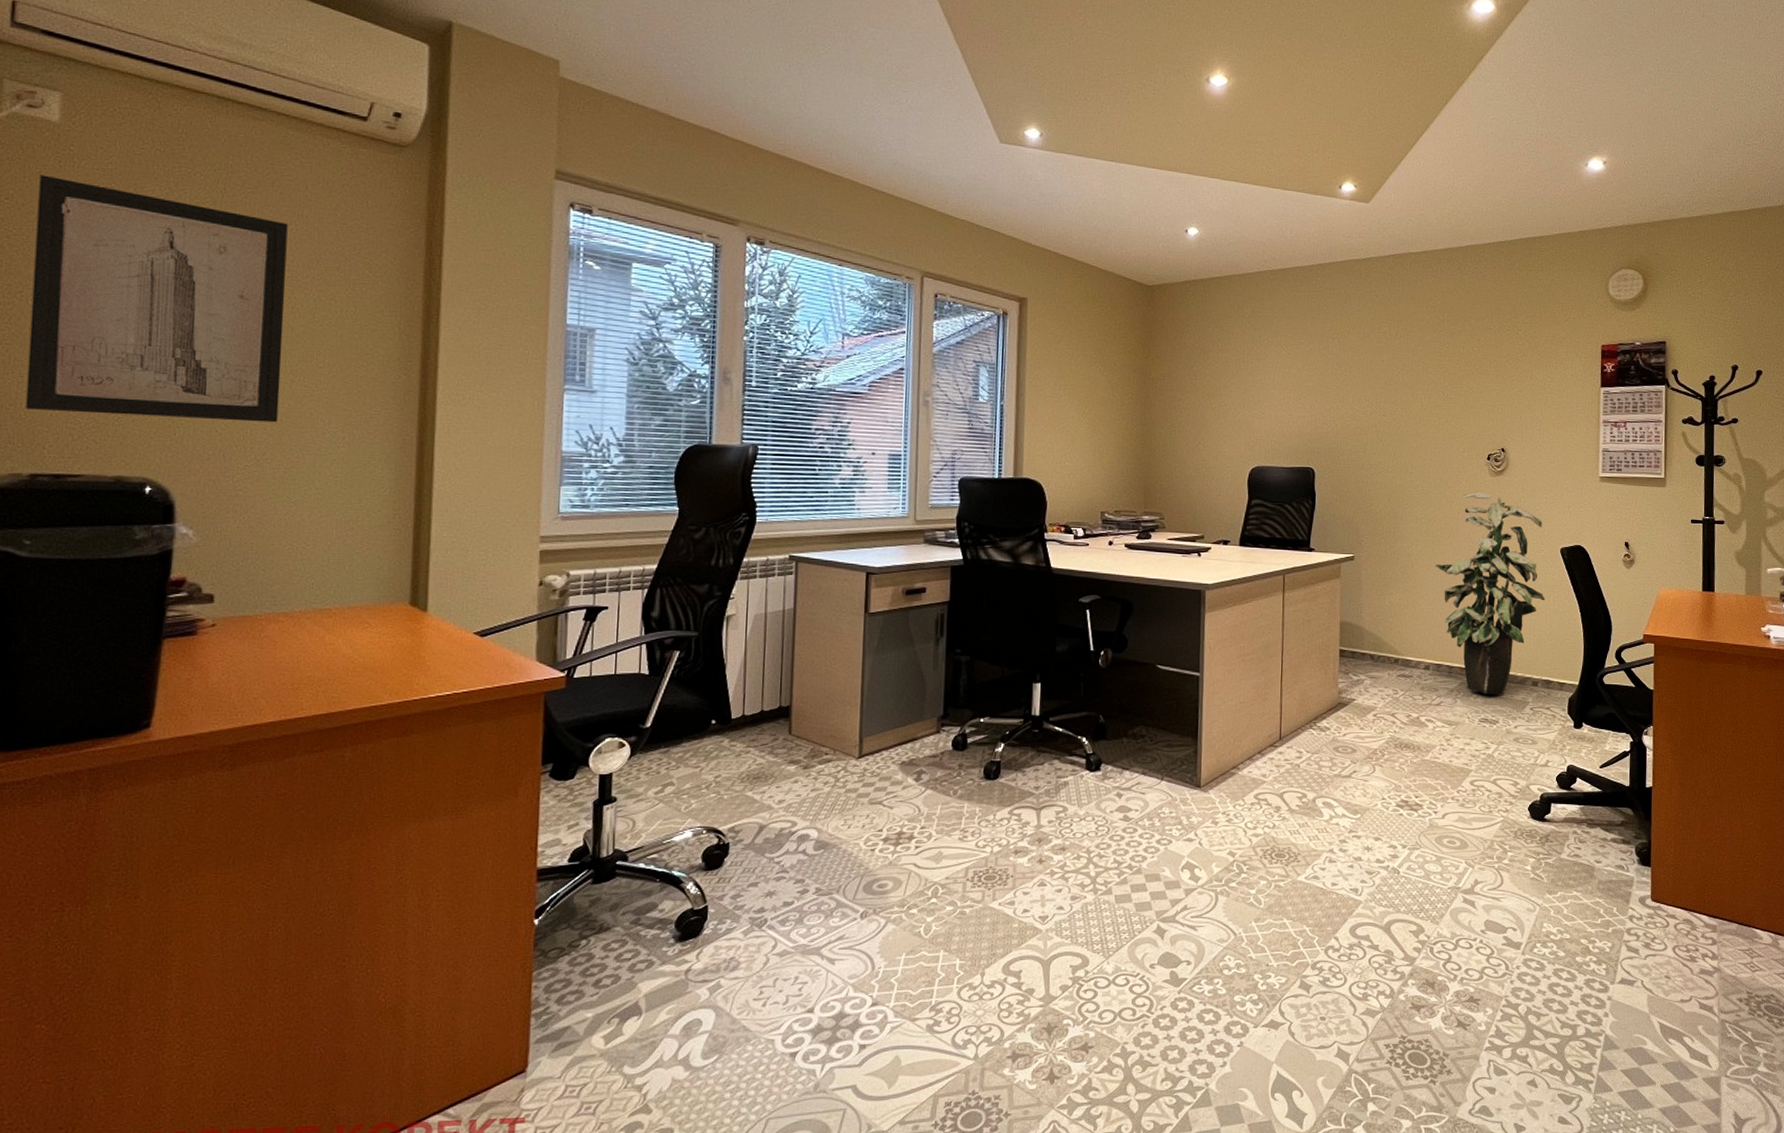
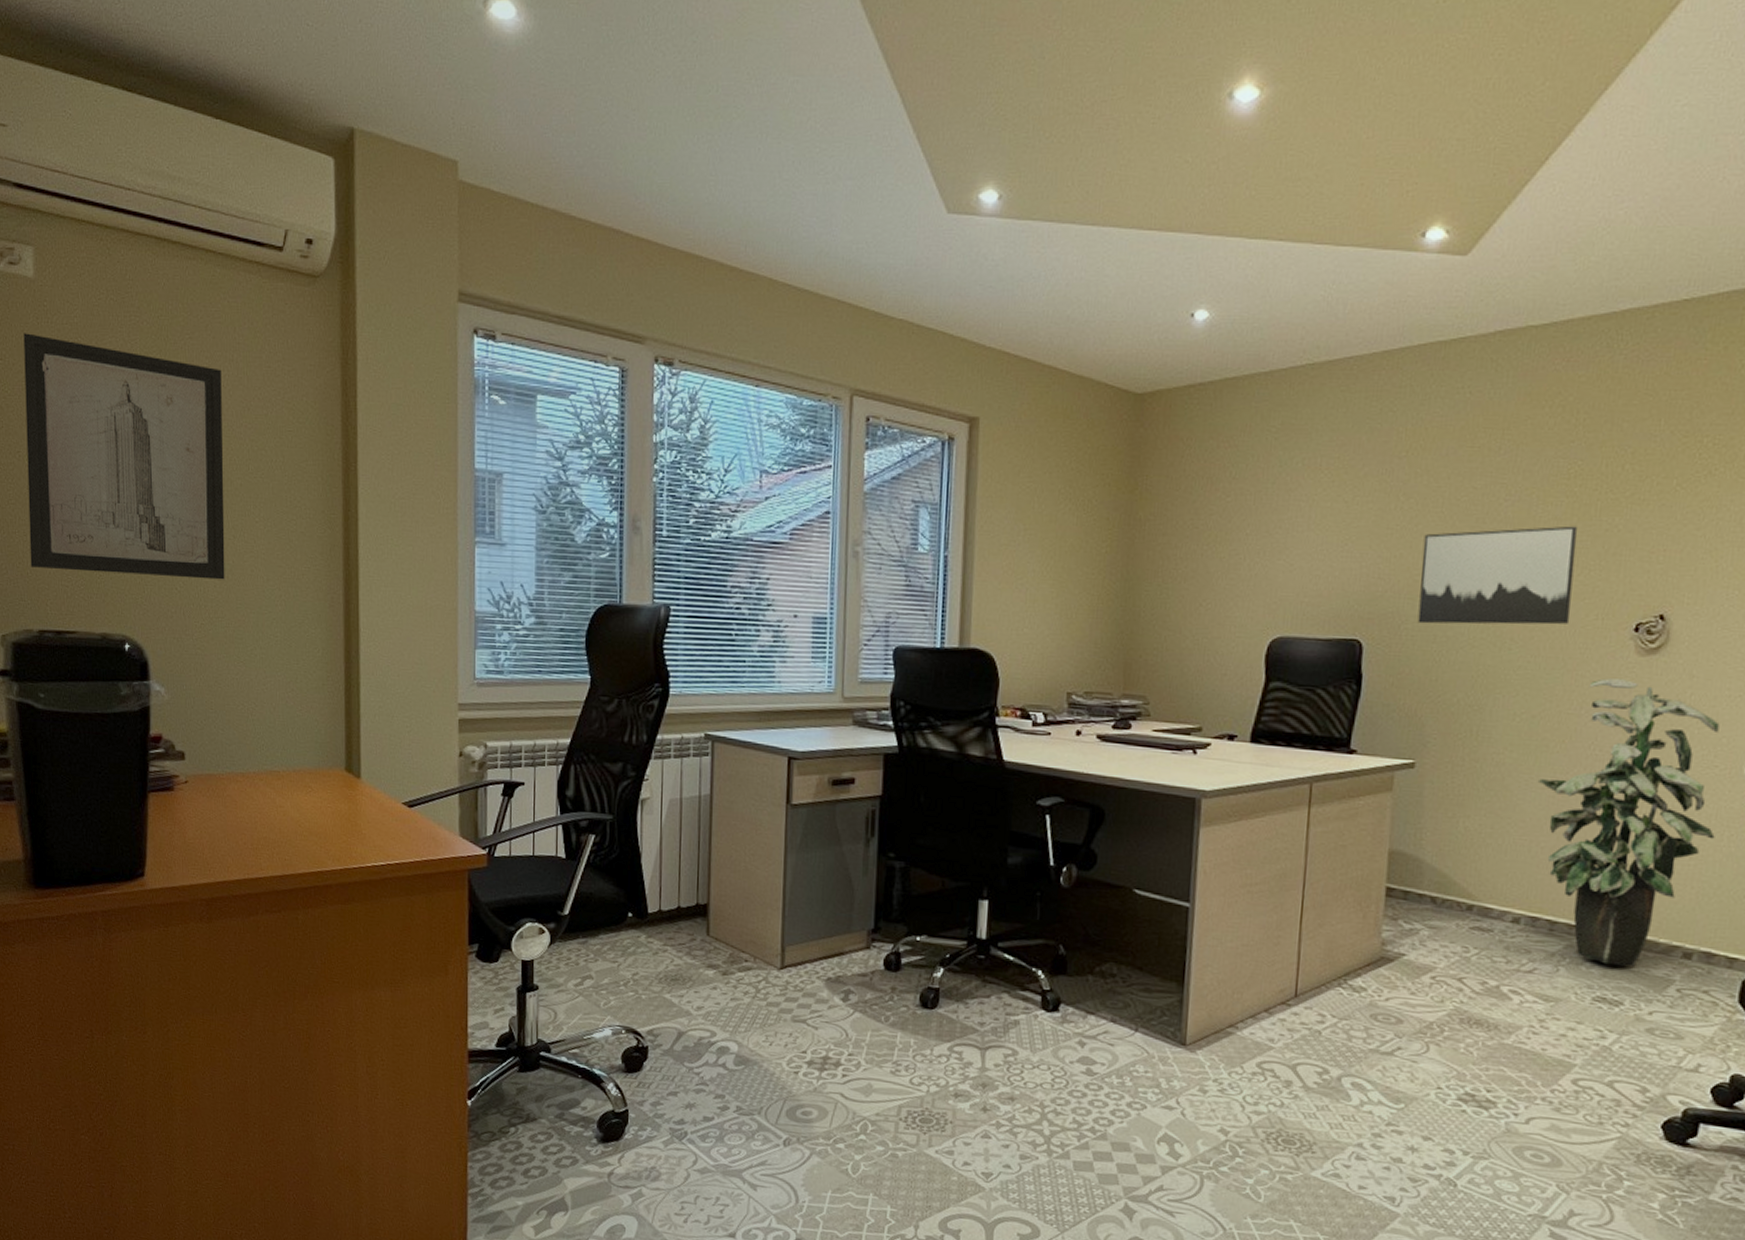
wall art: none [1351,388,1449,456] -> present [1417,525,1579,625]

